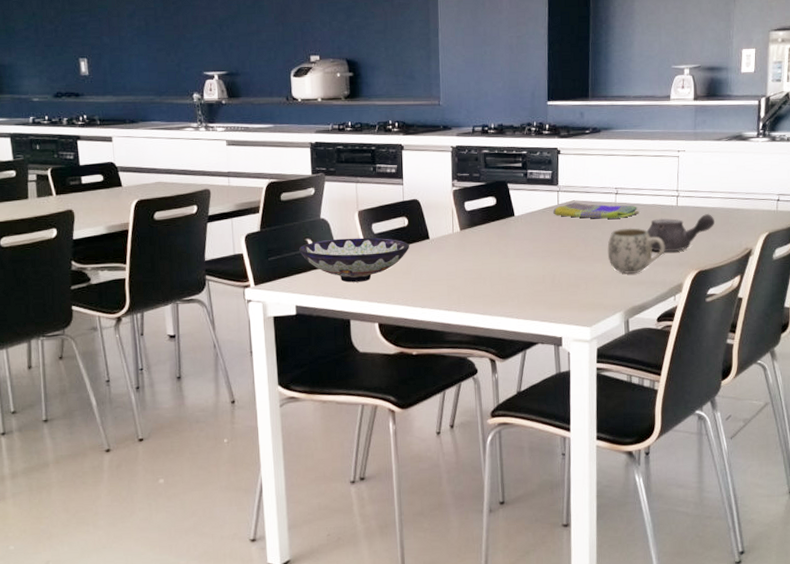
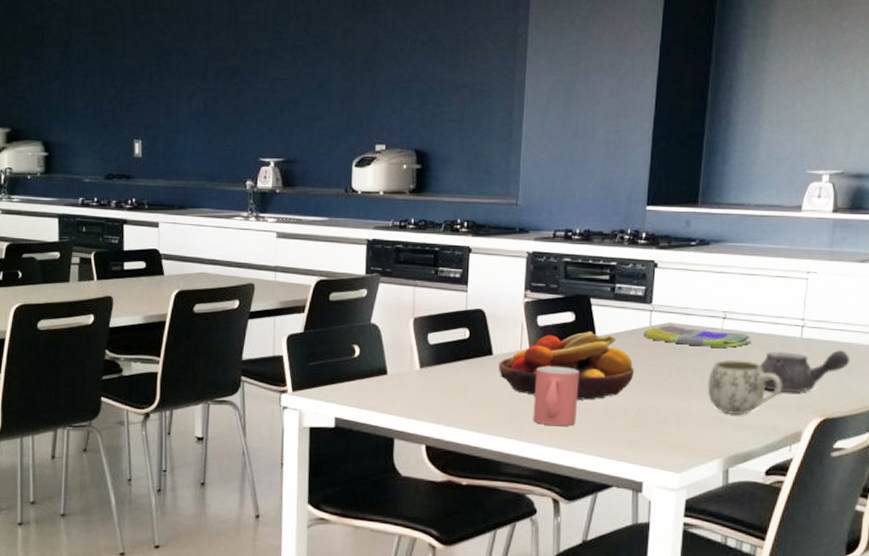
bowl: present [299,237,410,283] -> none [344,347,470,398]
fruit bowl: none [436,212,548,272] -> present [499,331,634,400]
mug: none [467,245,504,297] -> present [533,366,580,427]

